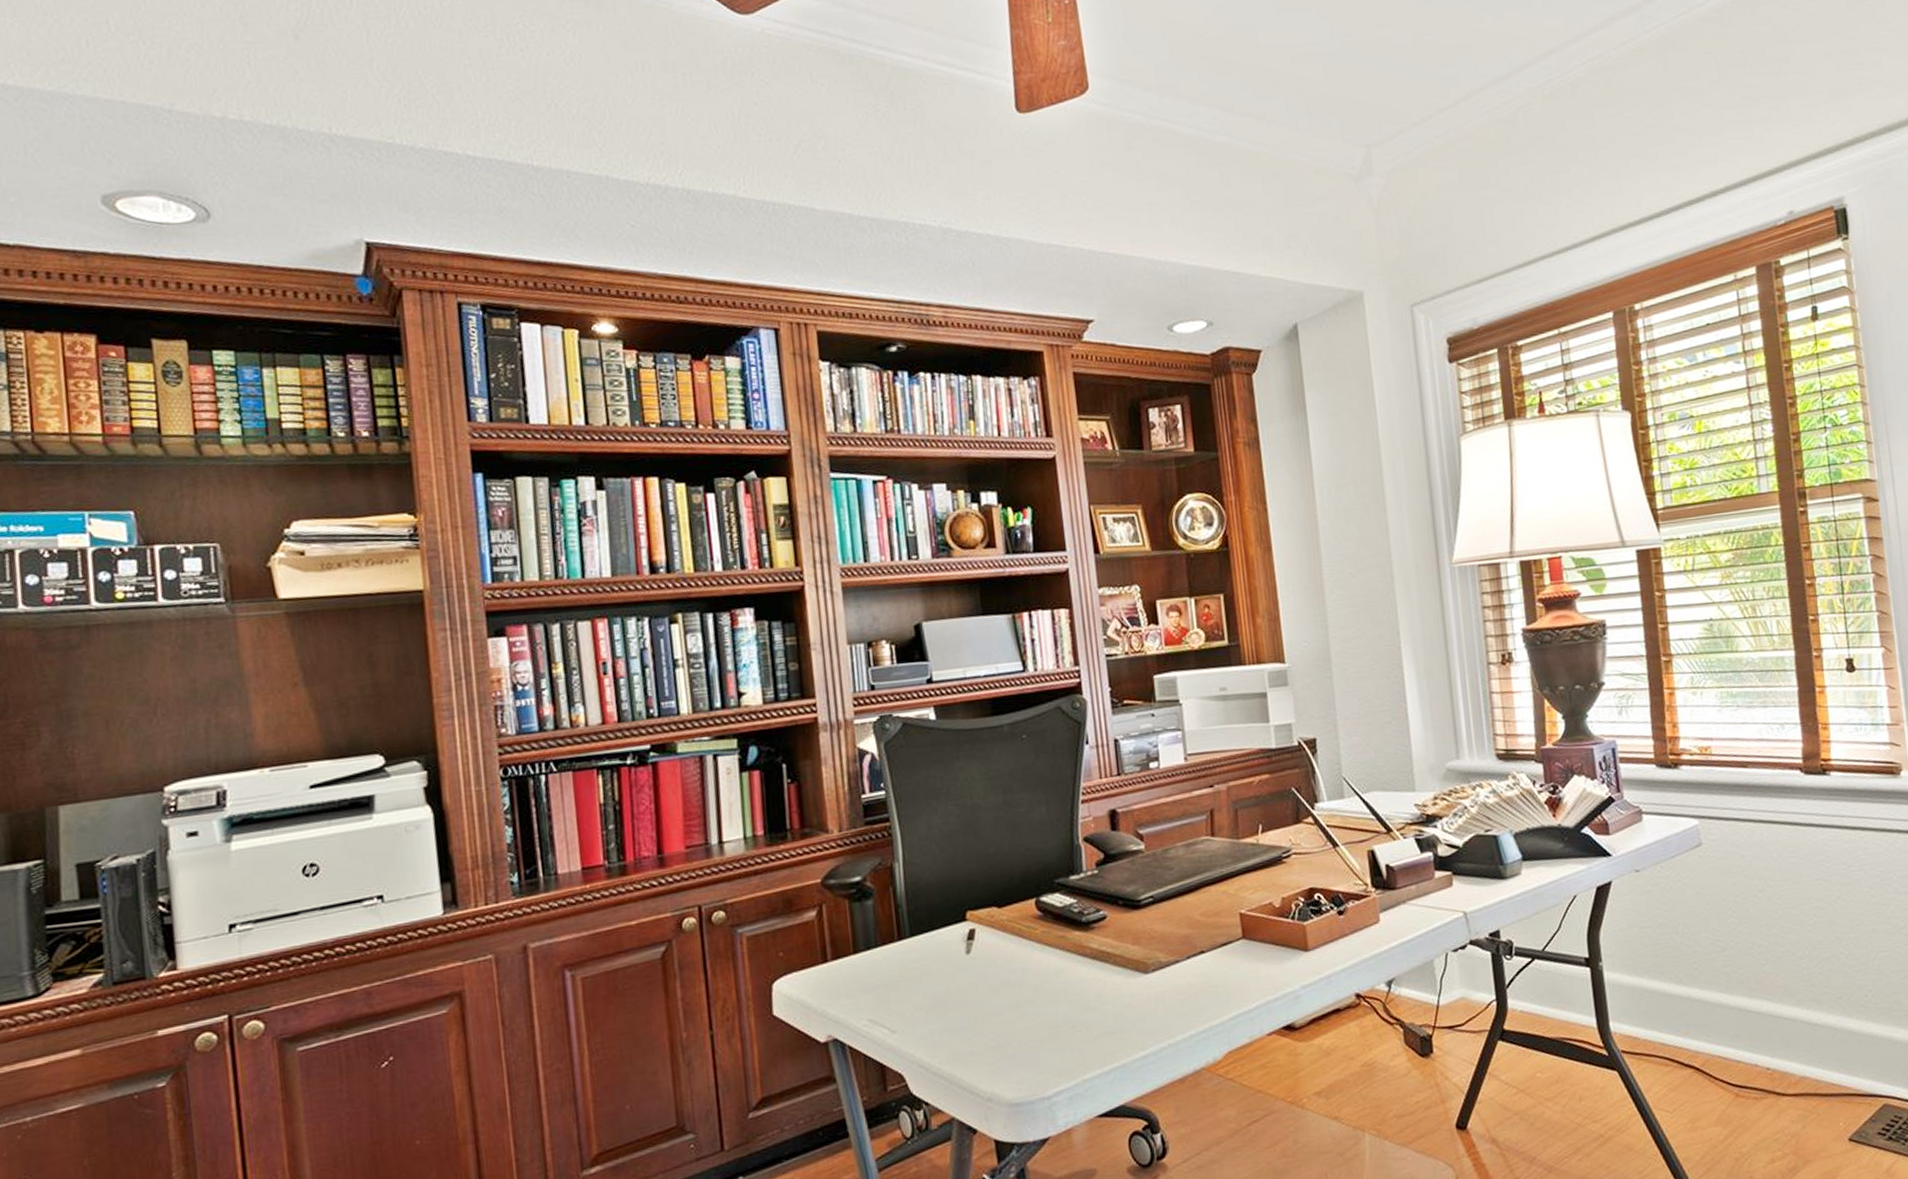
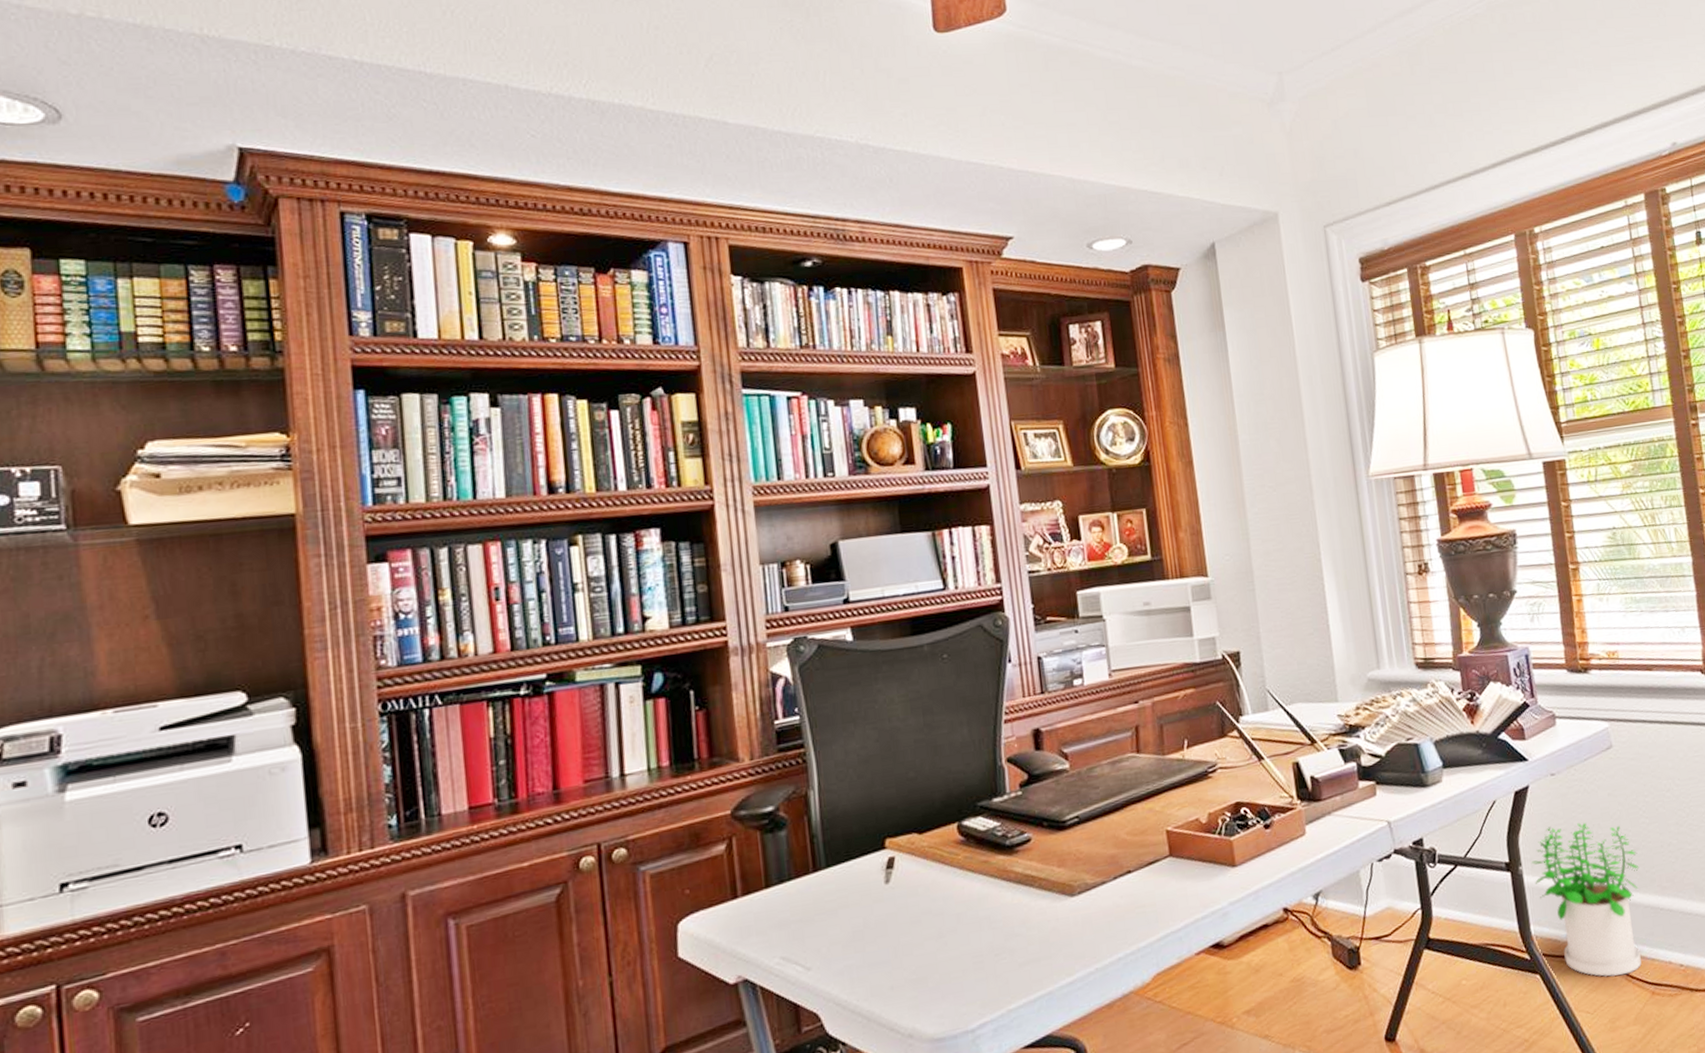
potted plant: none [1613,921,1727,1077] -> present [1532,823,1642,977]

